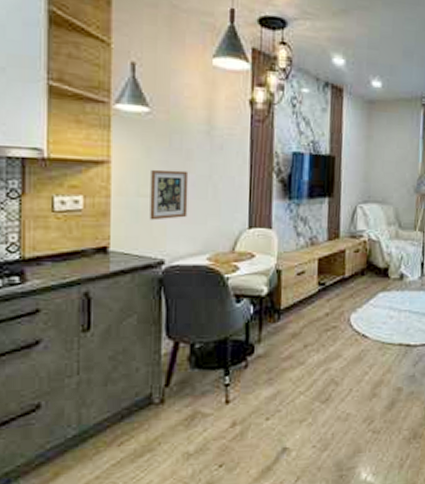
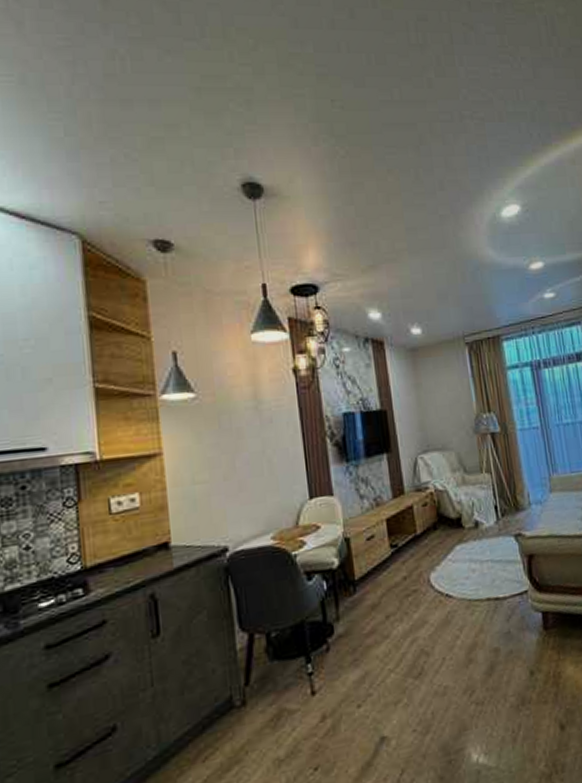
picture frame: present [150,169,189,221] -> none [203,450,246,507]

